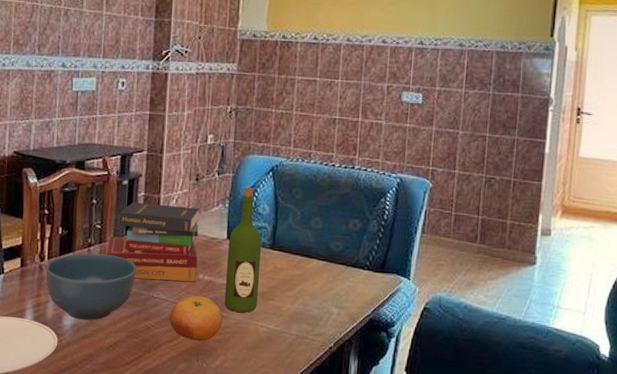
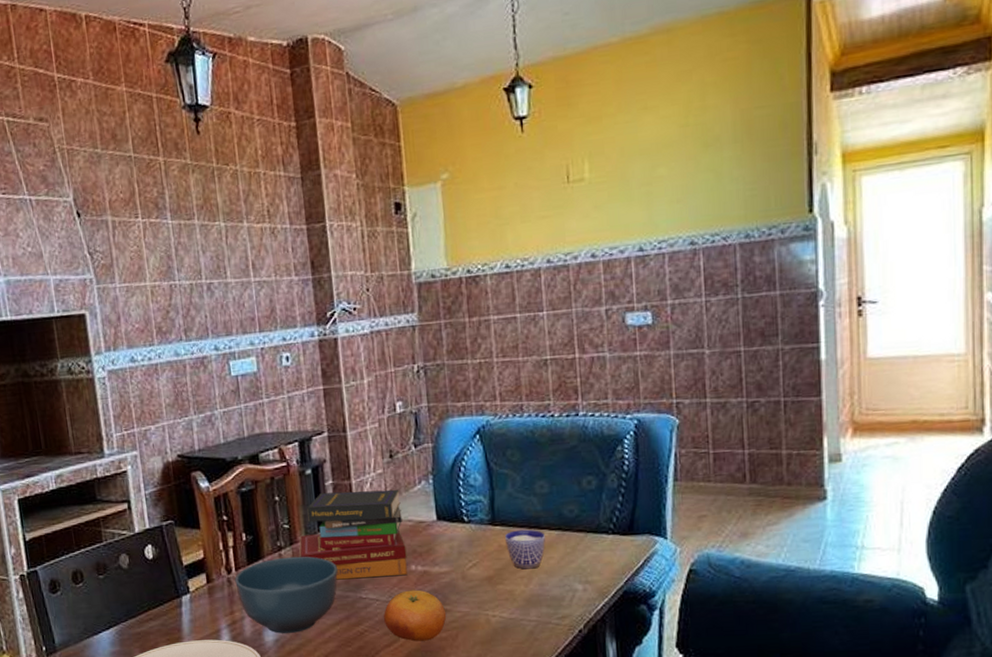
wine bottle: present [224,187,262,313] -> none [439,456,484,604]
cup: none [280,256,313,291] -> present [504,529,546,570]

